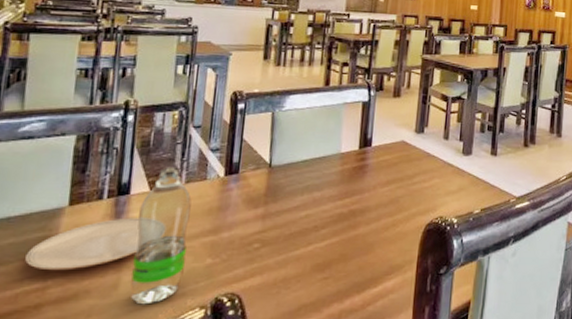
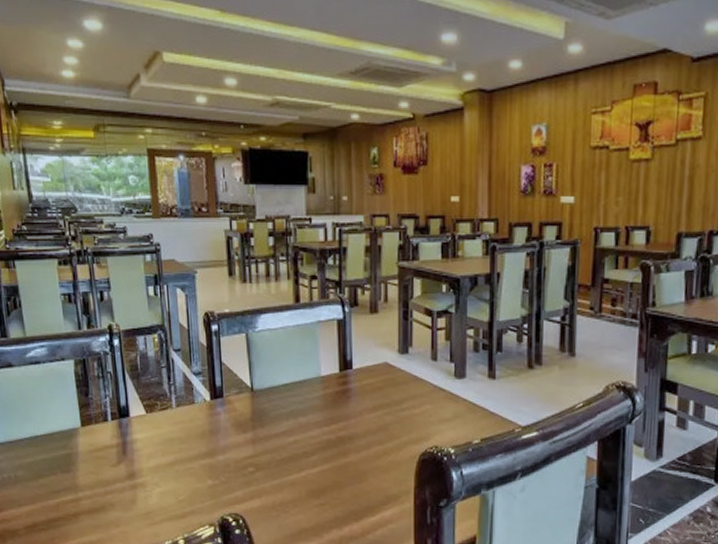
plate: present [25,218,140,271] -> none [57,439,147,485]
bottle: present [130,167,192,305] -> none [141,390,190,520]

